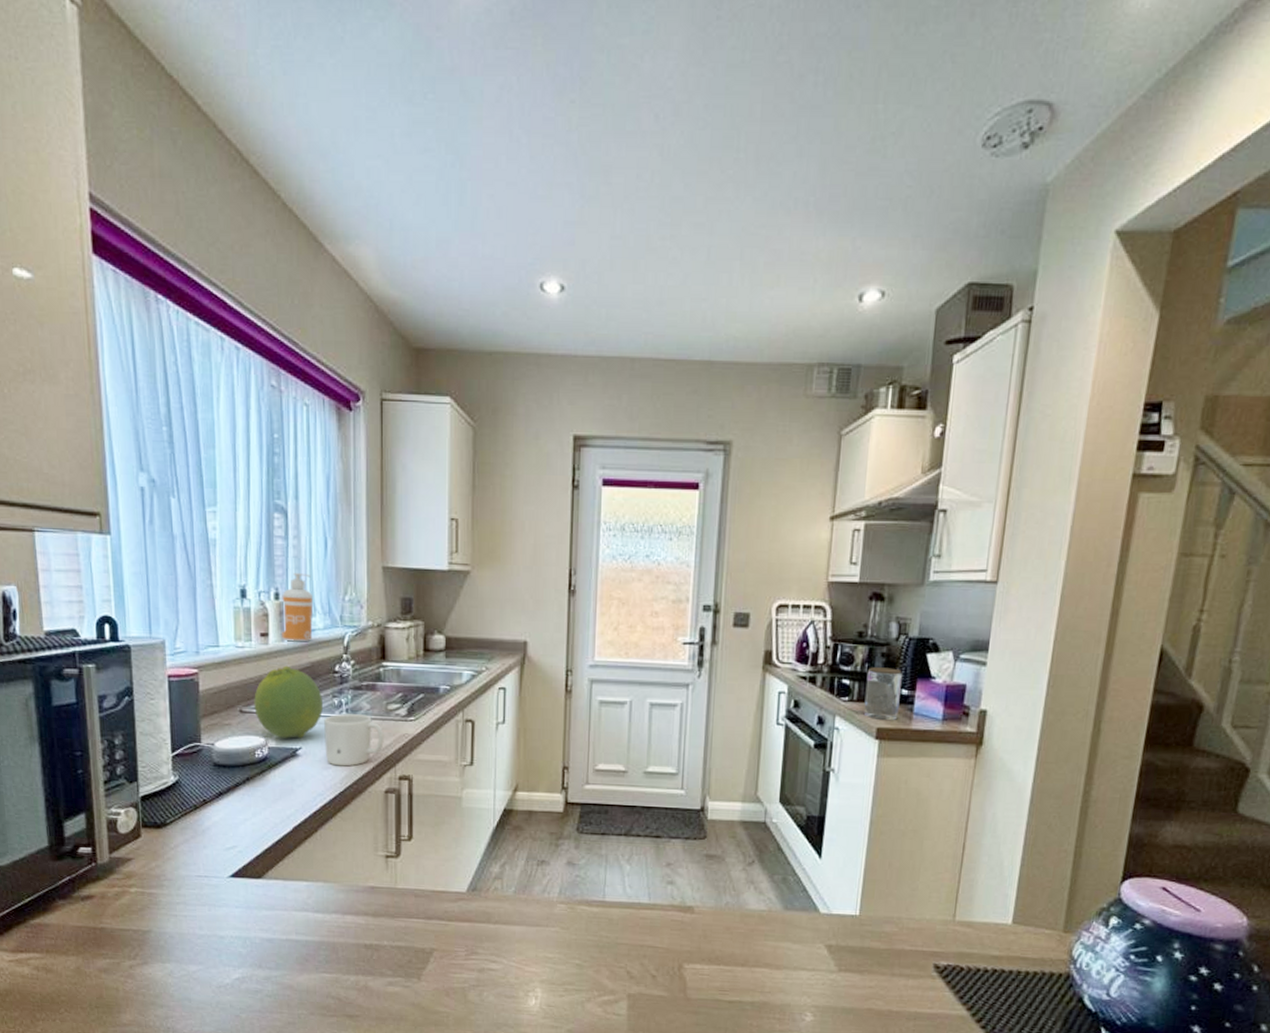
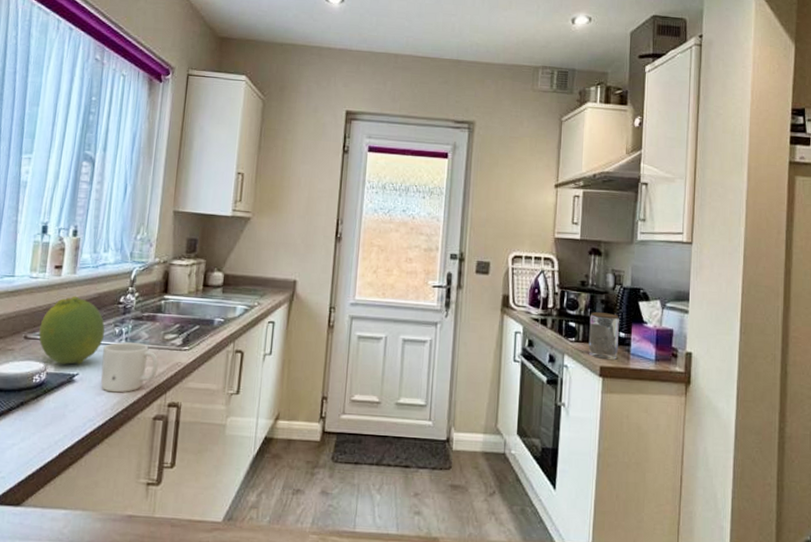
soap dispenser: present [282,573,314,642] -> none [74,213,109,275]

